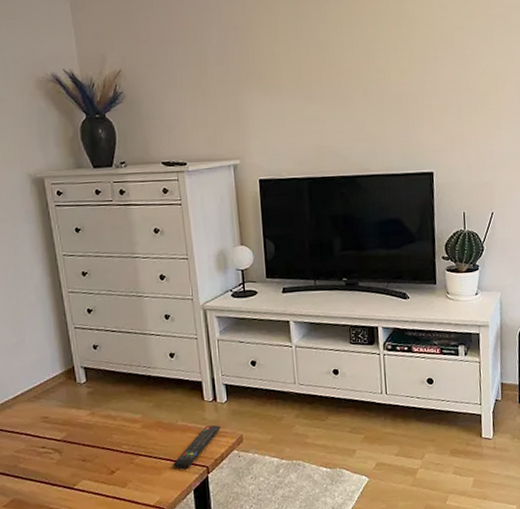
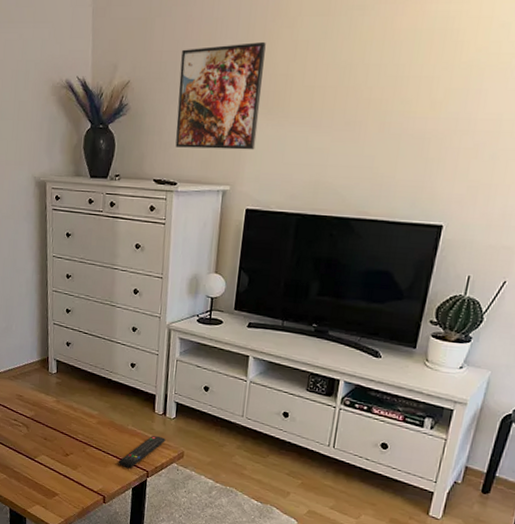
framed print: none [170,28,257,129] -> present [175,42,266,150]

